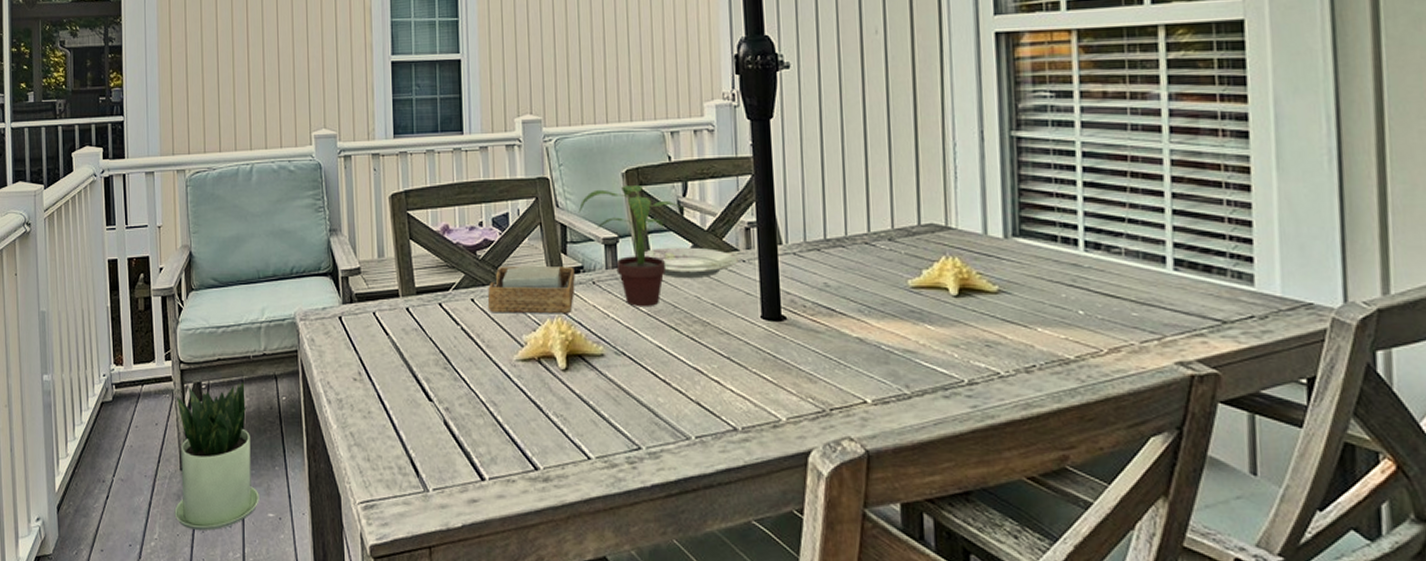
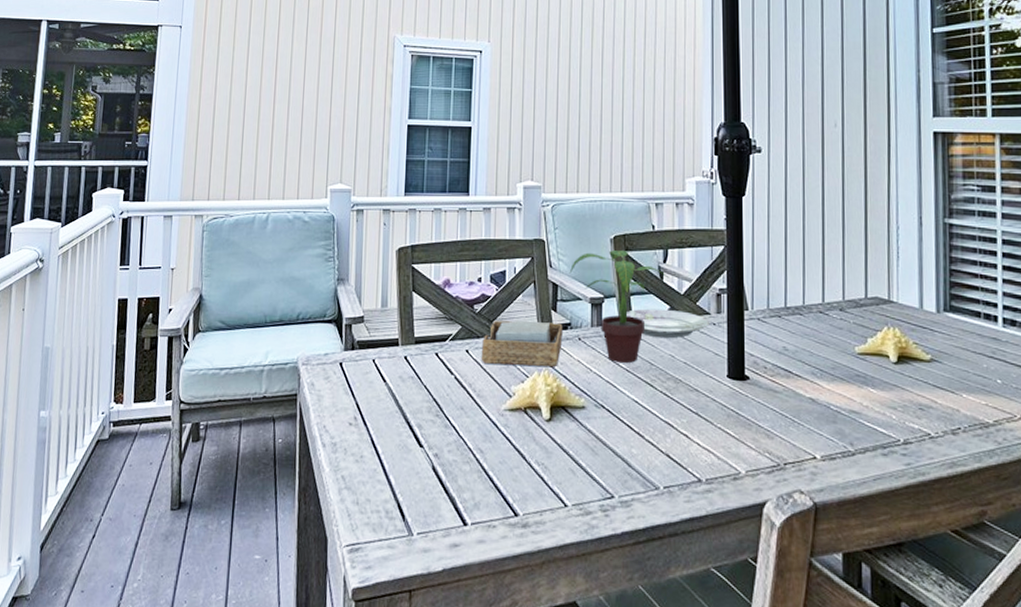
planter: present [174,382,259,531] -> none [160,423,248,572]

